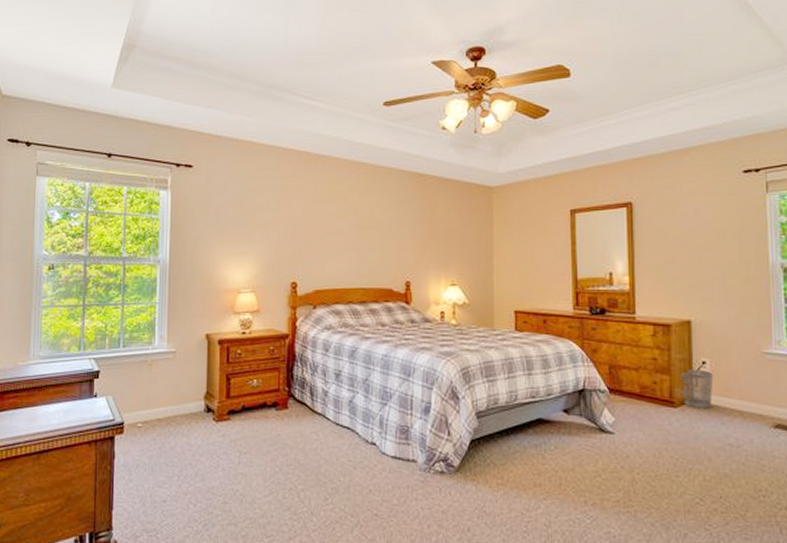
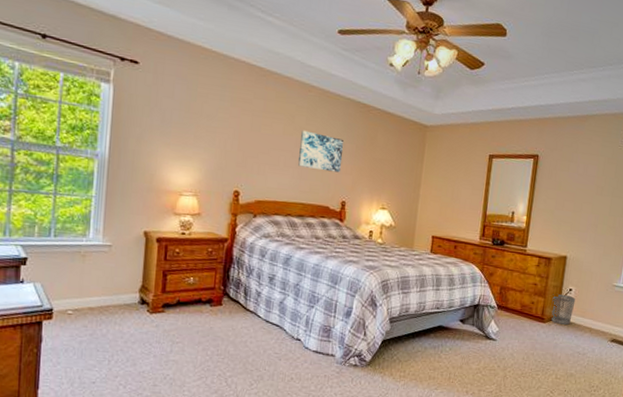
wall art: none [355,210,402,251] -> present [298,130,344,173]

